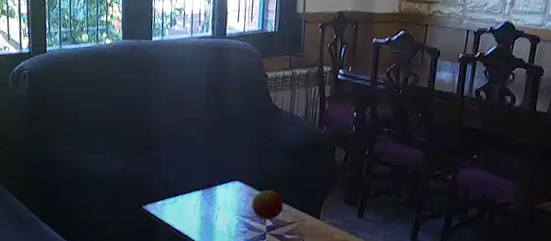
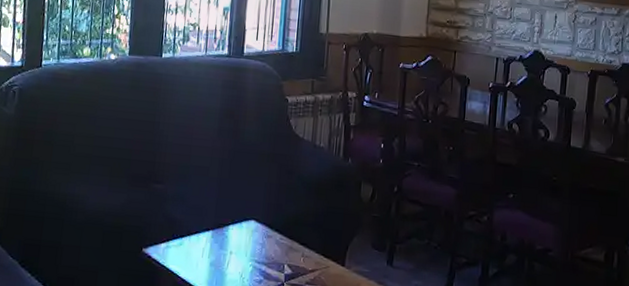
fruit: present [251,190,284,220] -> none [267,231,305,267]

